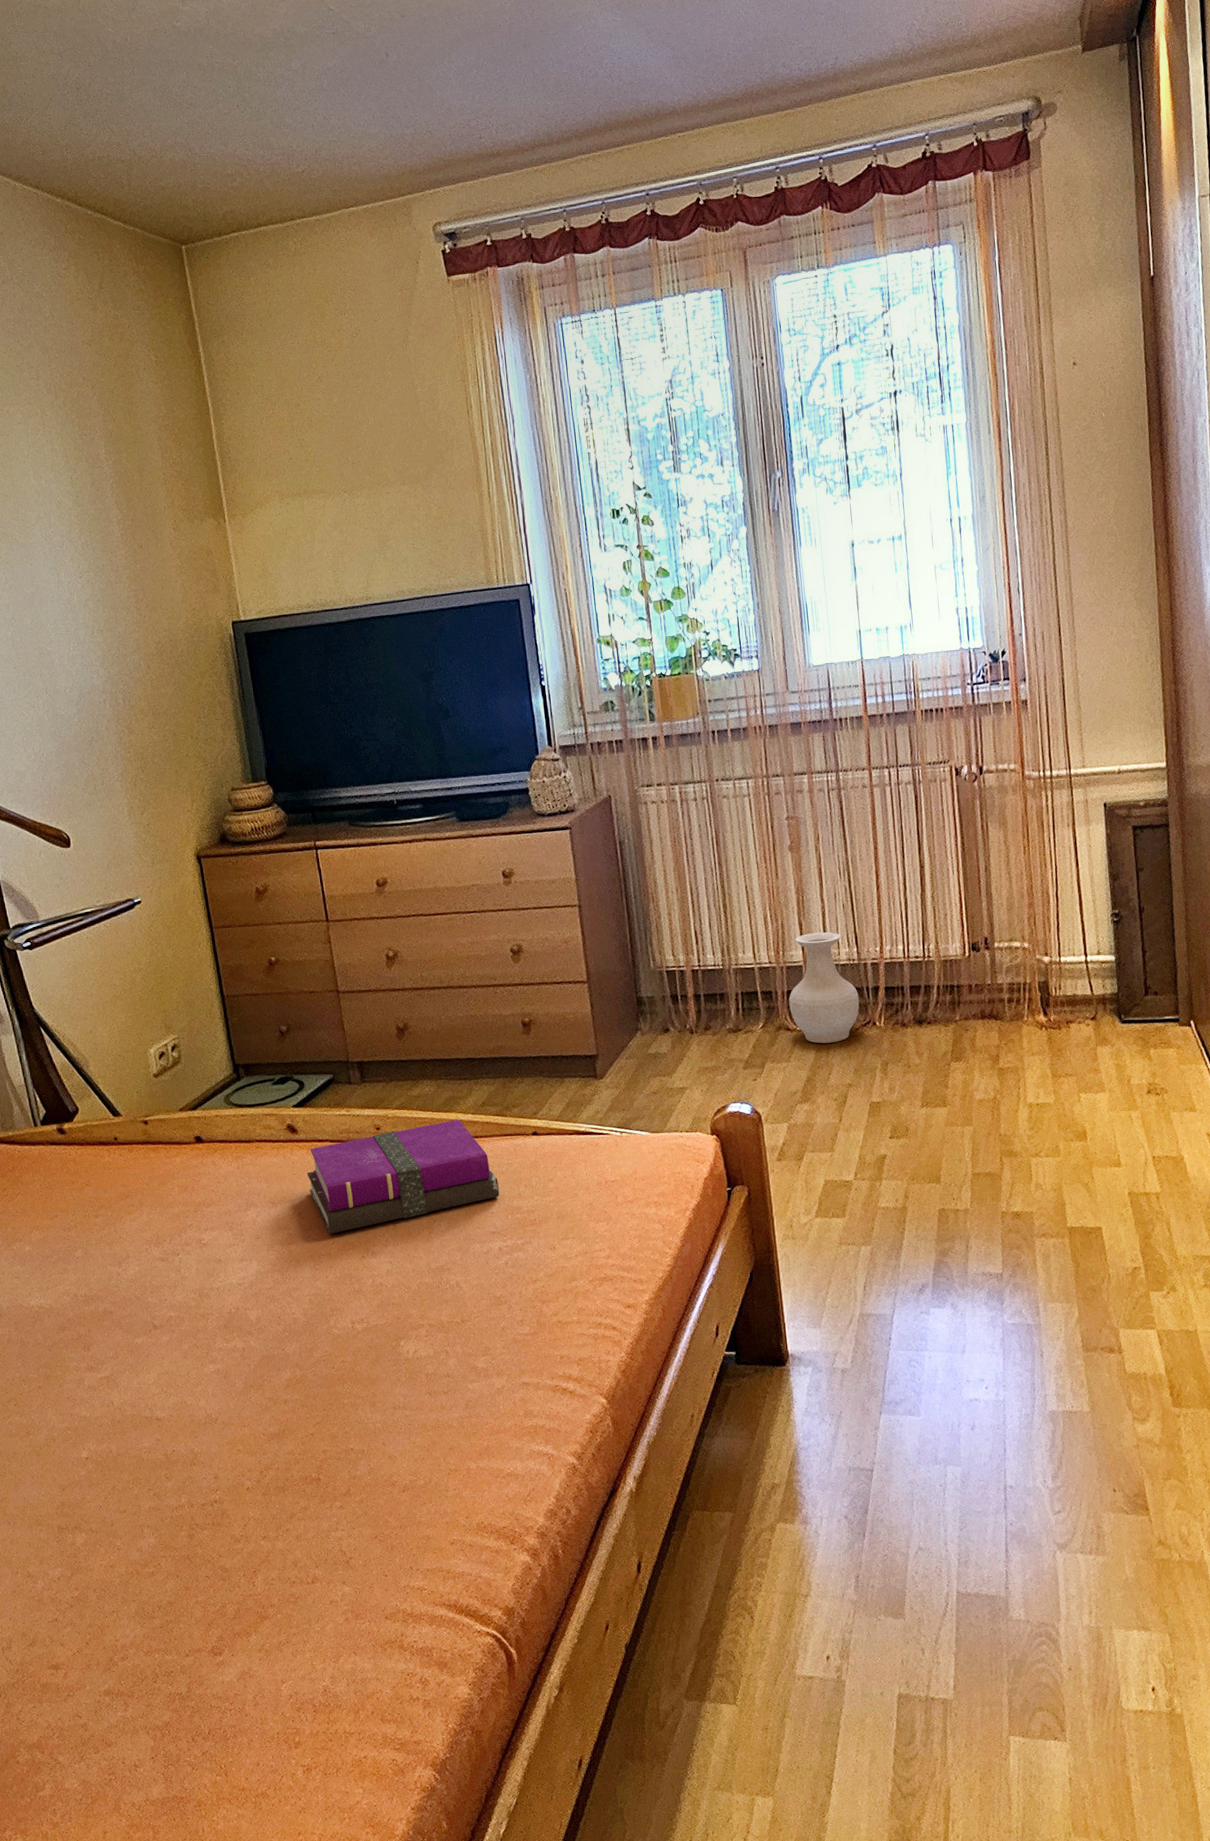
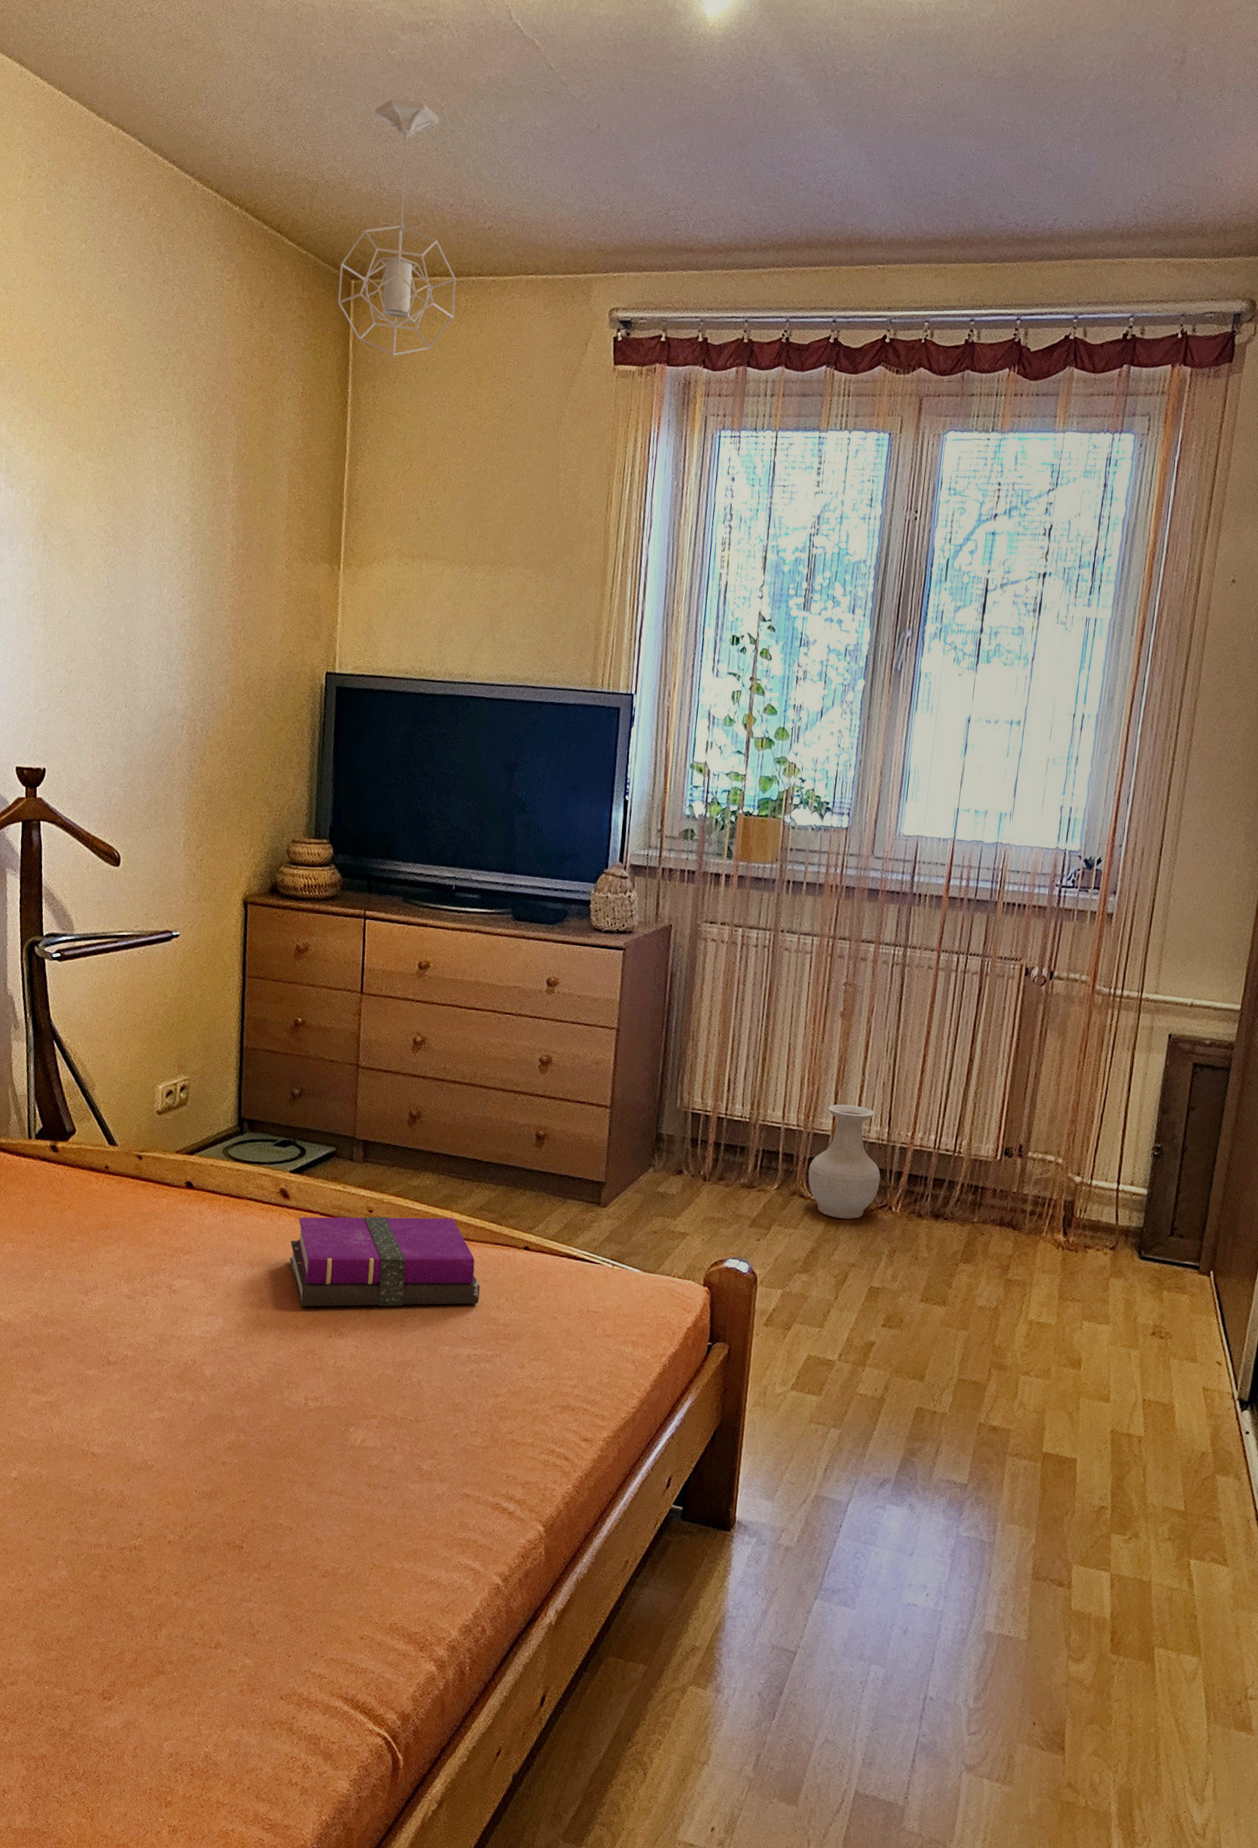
pendant light: none [168,66,286,309] -> present [337,99,457,356]

